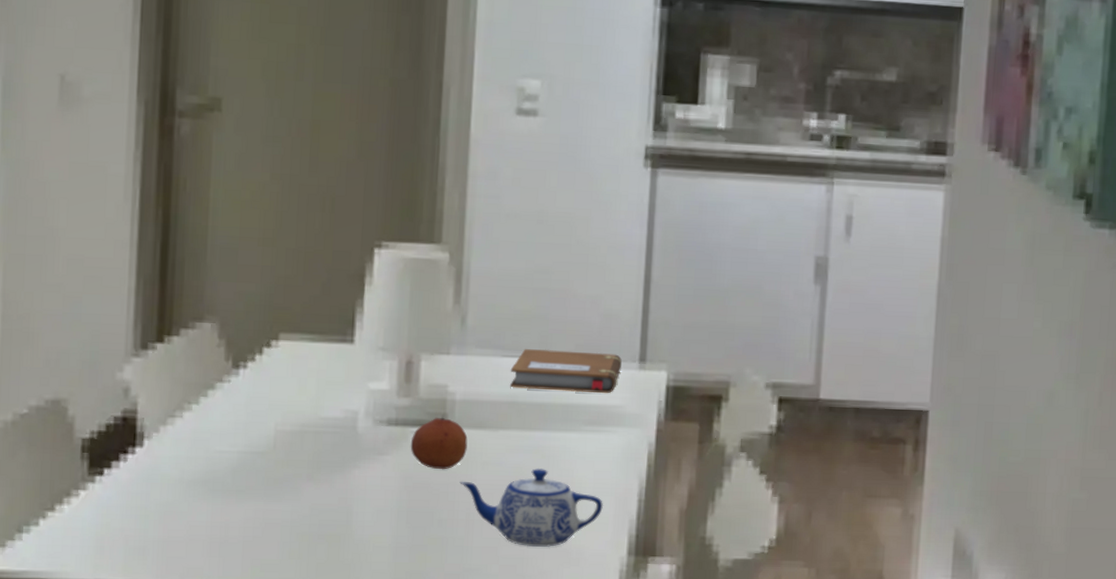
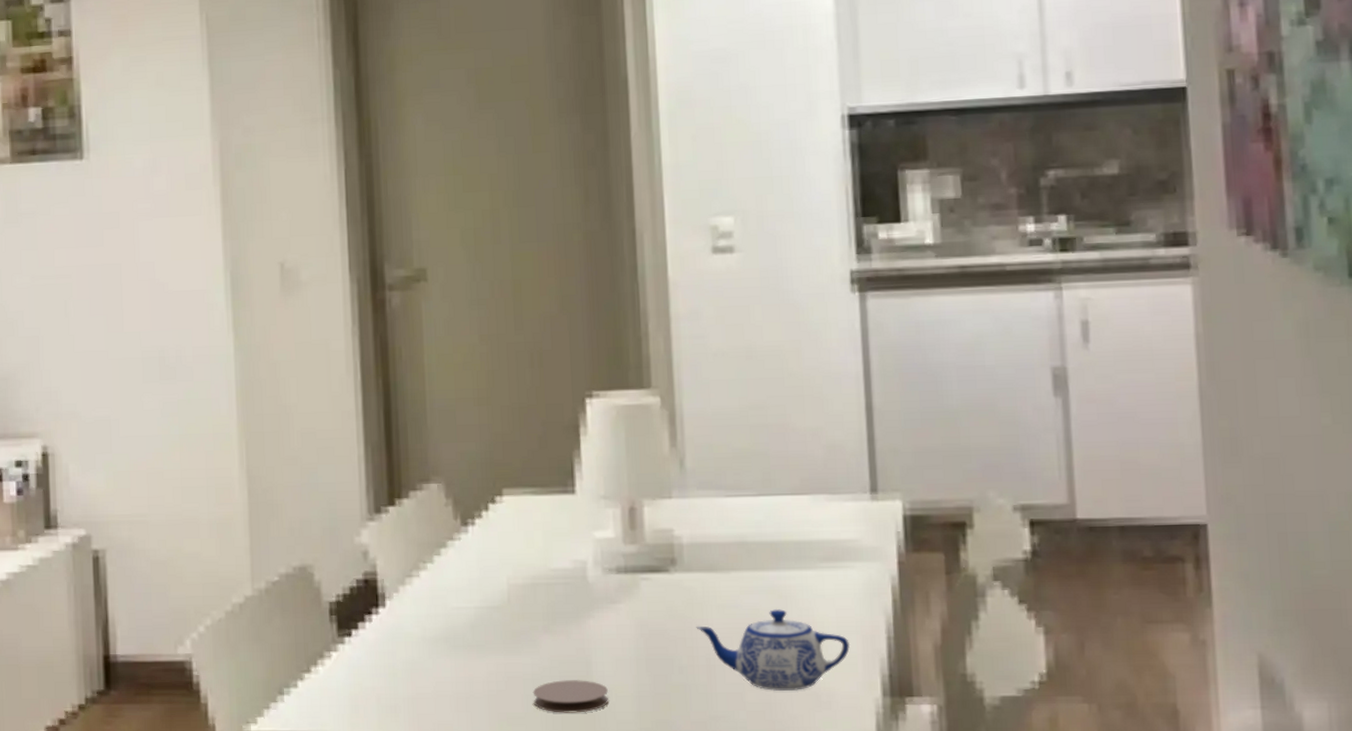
coaster: none [289,528,367,562] -> present [533,680,609,713]
fruit: present [410,417,468,470] -> none [642,562,700,616]
notebook: present [509,349,622,394] -> none [735,485,852,529]

